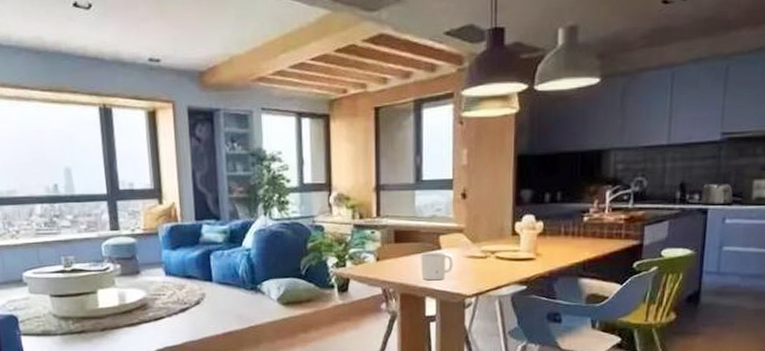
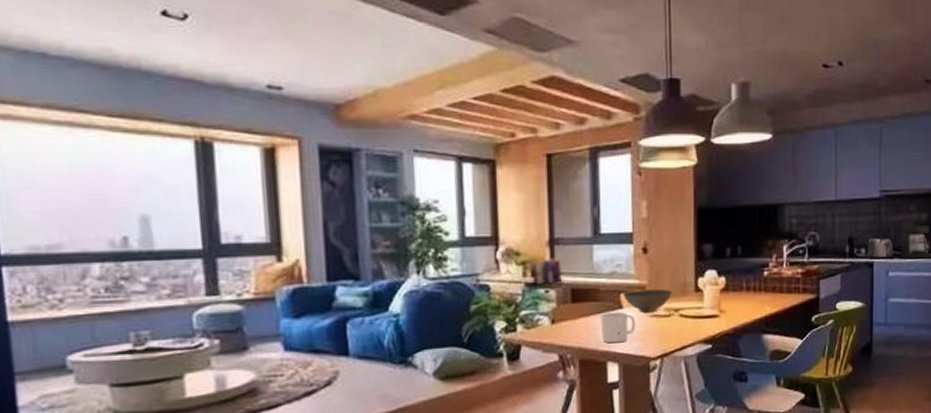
books: none [359,203,387,227] -> present [530,258,563,285]
bowl: none [442,232,489,254] -> present [623,288,672,313]

